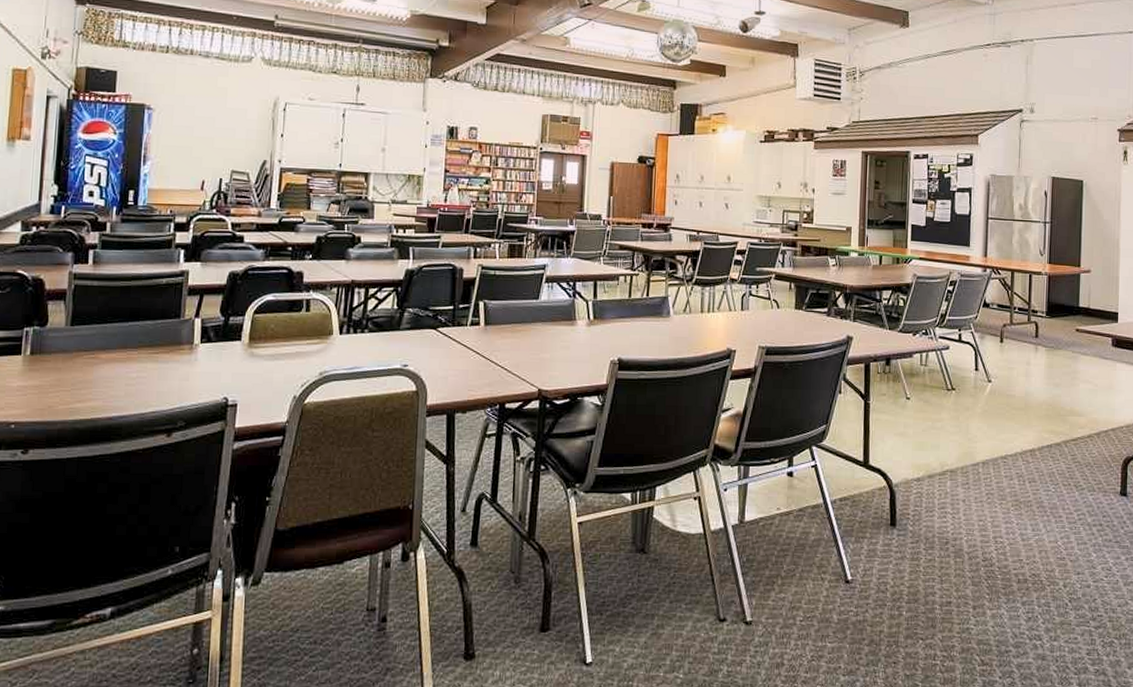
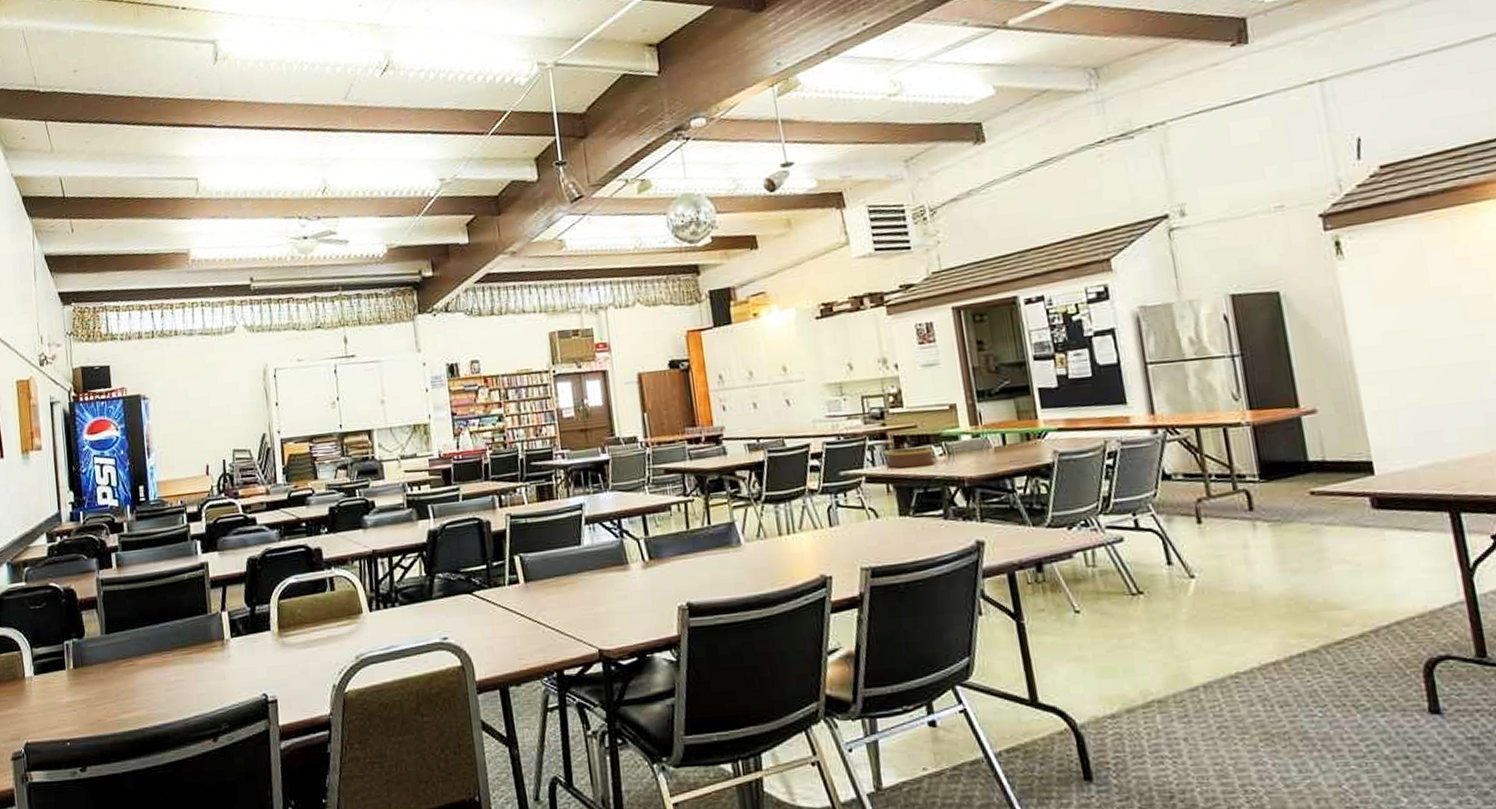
cake: none [793,250,828,274] -> present [886,440,934,470]

